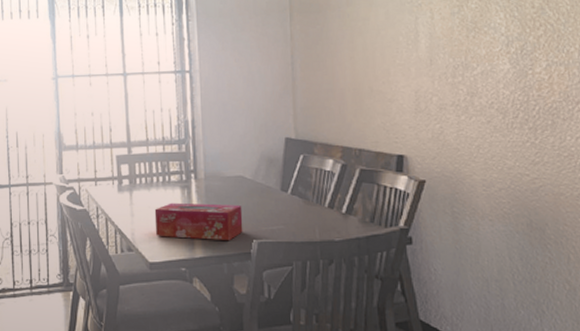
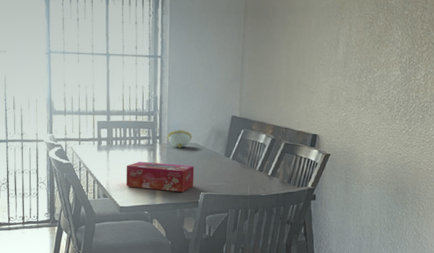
decorative bowl: none [203,159,237,183] -> present [166,129,193,148]

